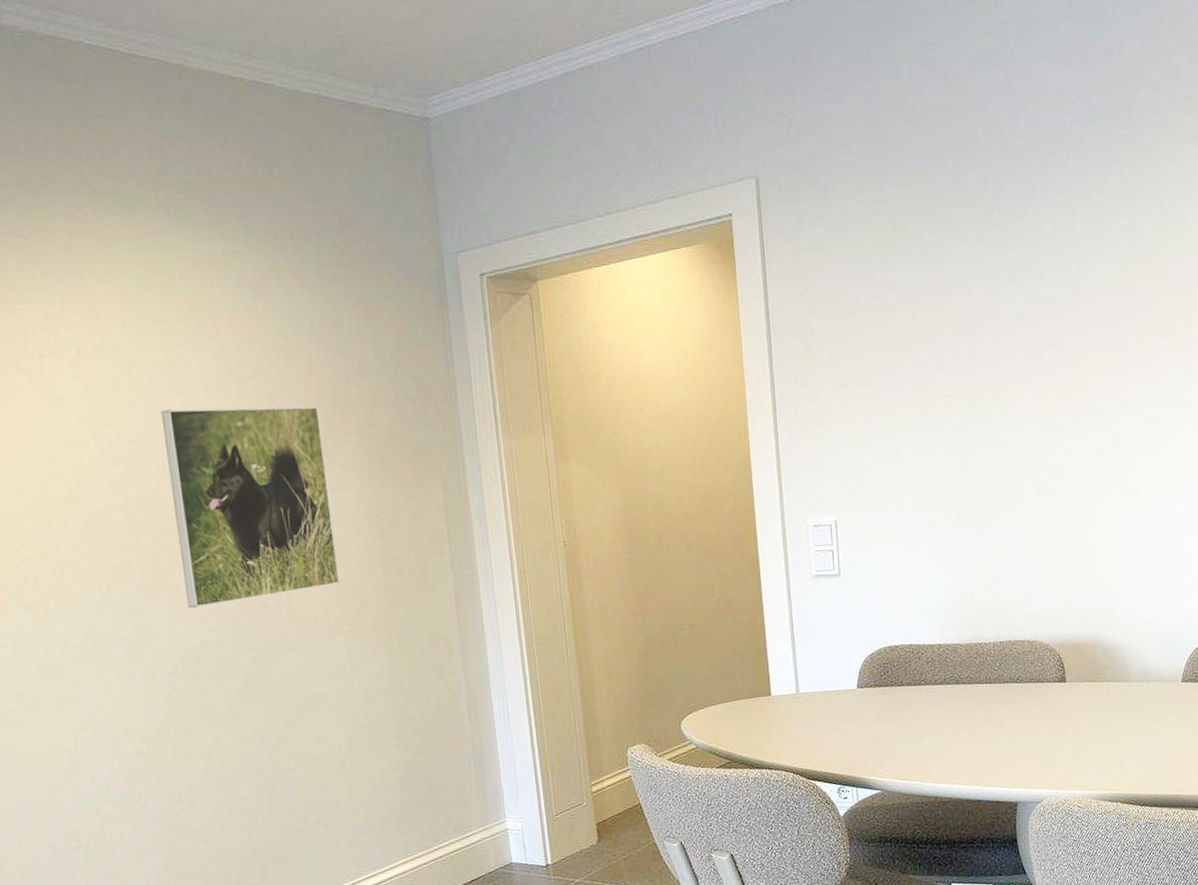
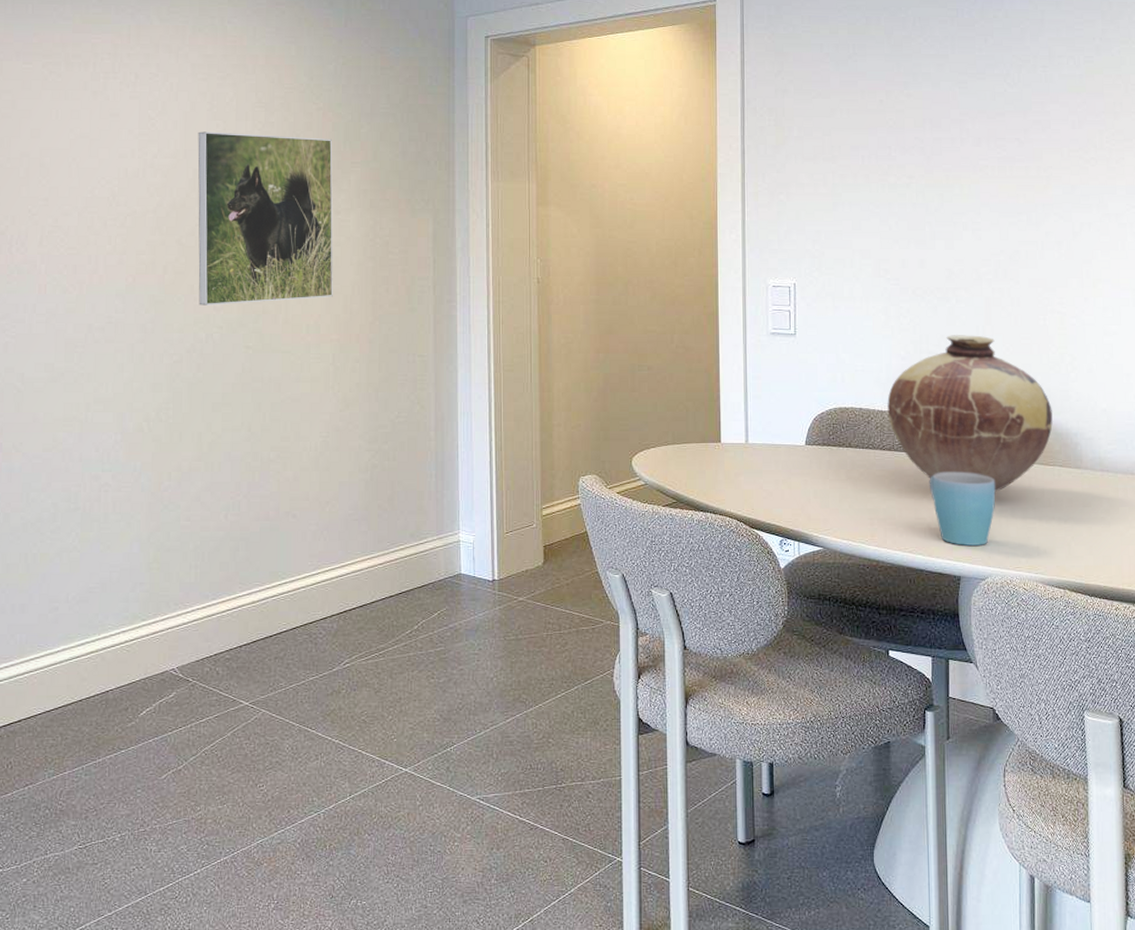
vase: none [936,557,1100,714] -> present [887,335,1053,492]
mug: none [982,697,1048,772] -> present [929,472,996,546]

